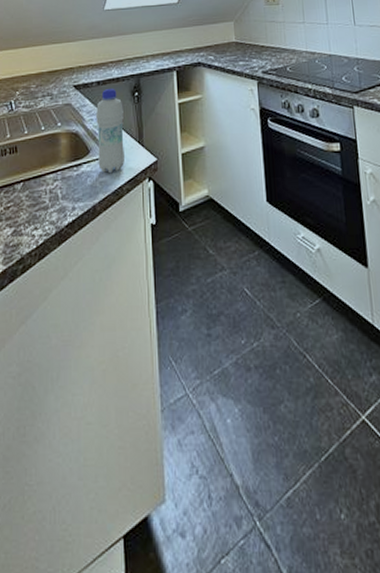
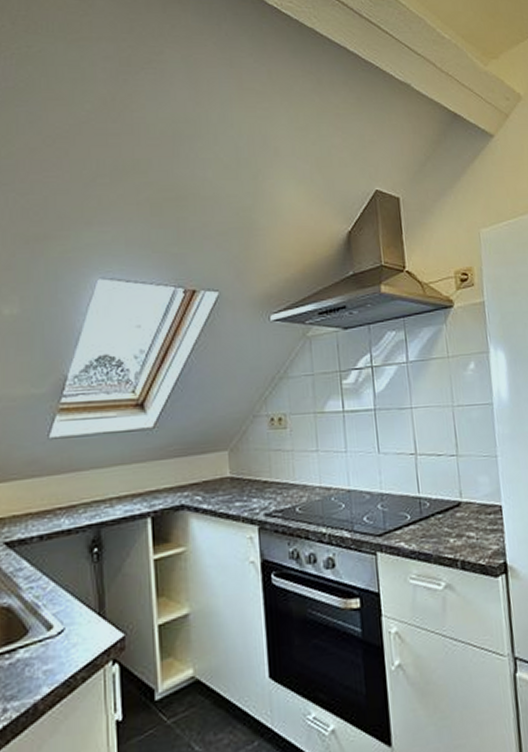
bottle: present [95,89,124,173] -> none [36,544,79,659]

